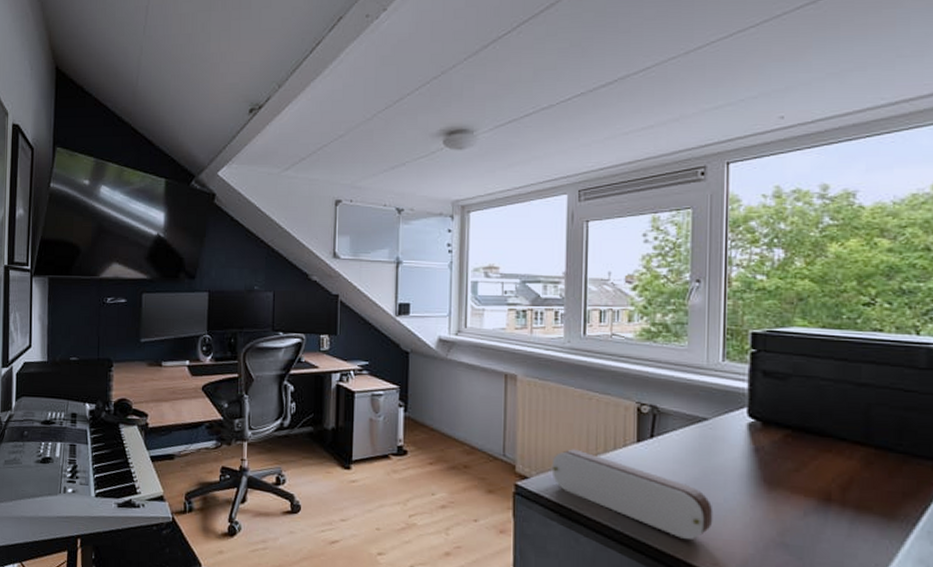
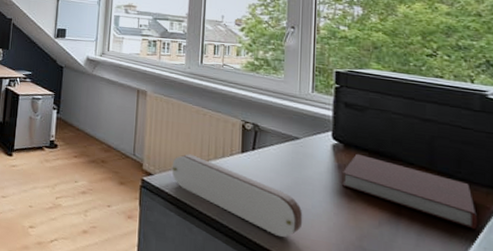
notebook: none [759,432,922,511] -> present [341,153,478,230]

